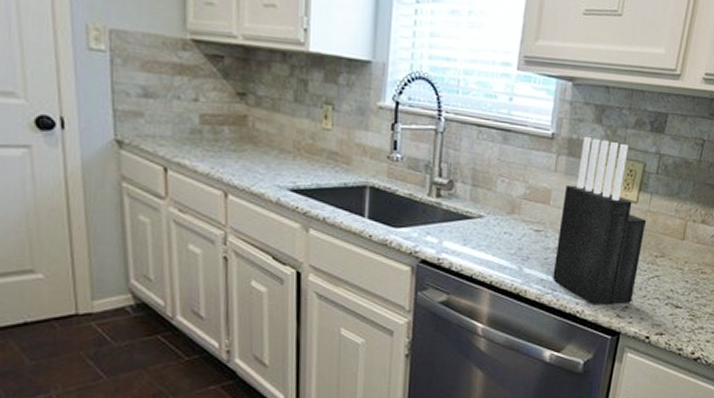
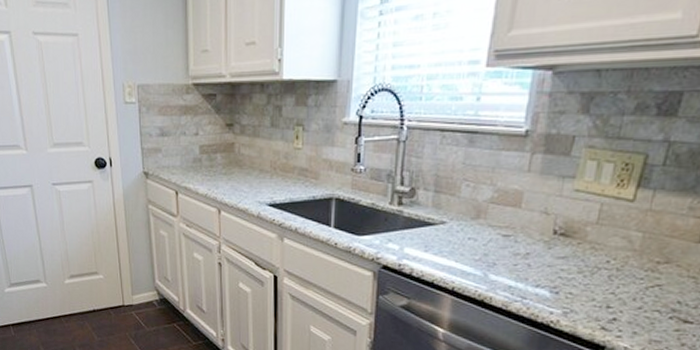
knife block: present [553,137,647,305] -> none [522,130,647,316]

